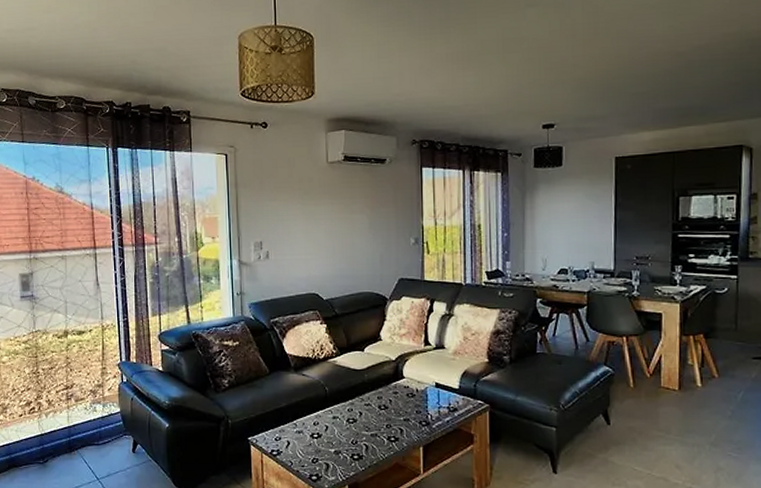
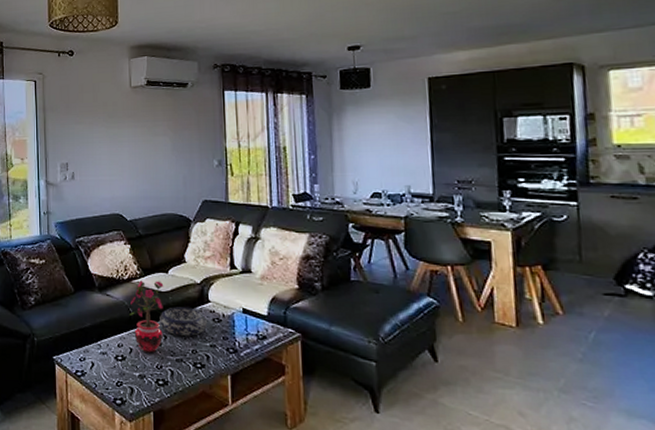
potted plant: none [325,359,360,430] -> present [130,280,164,354]
decorative bowl: none [355,384,401,411] -> present [160,307,207,336]

